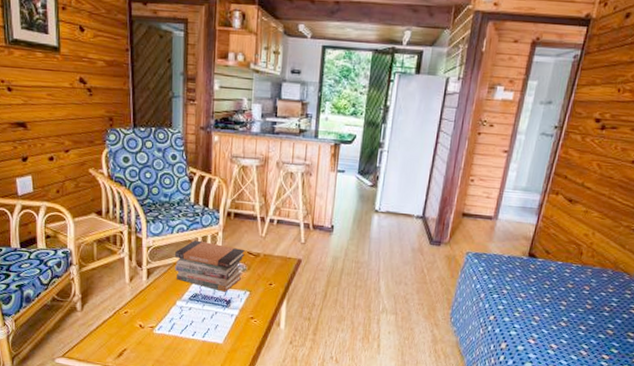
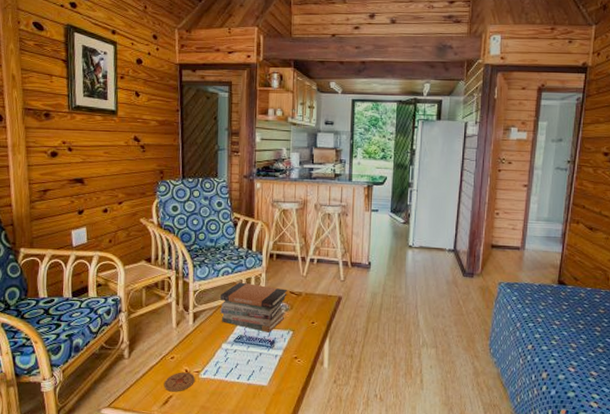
coaster: none [118,326,149,346] -> present [164,372,195,392]

